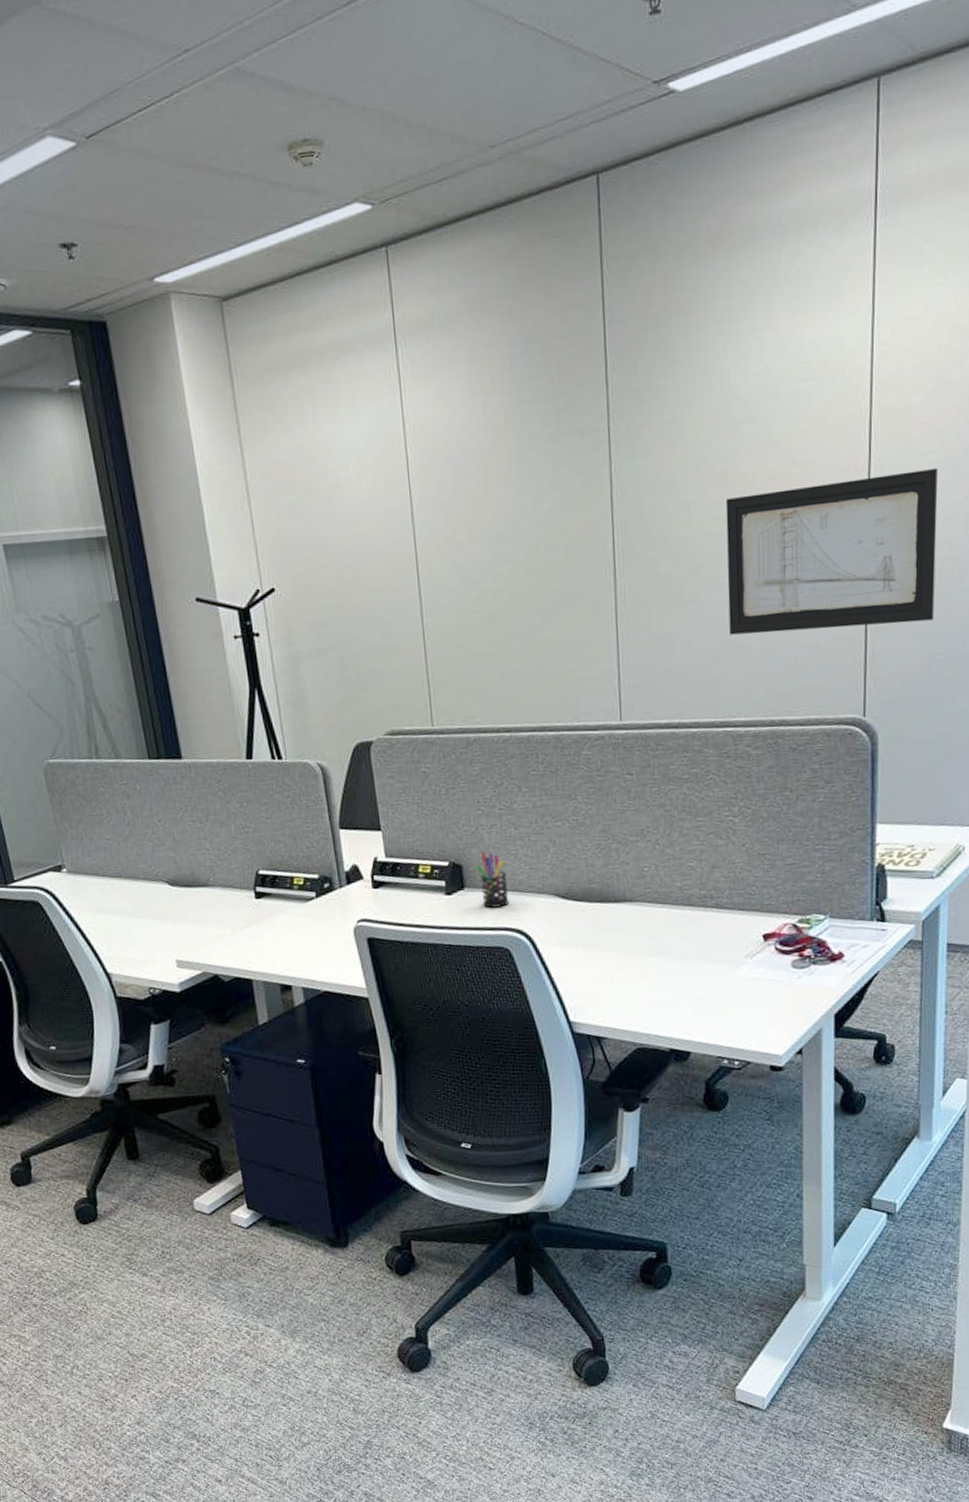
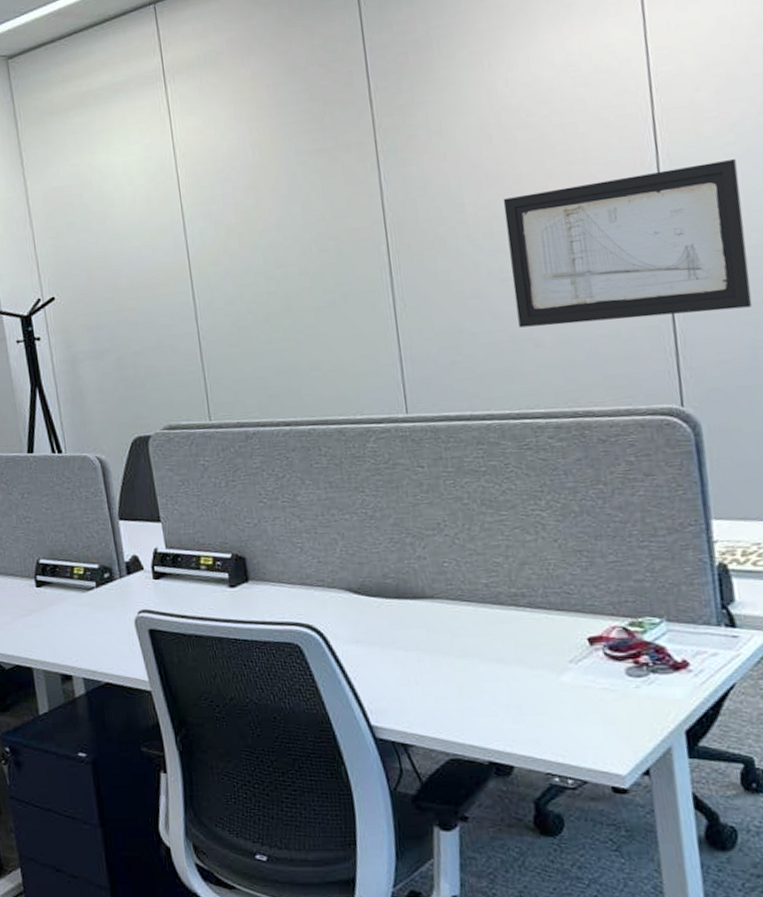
pen holder: present [476,851,509,908] -> none [260,543,298,602]

